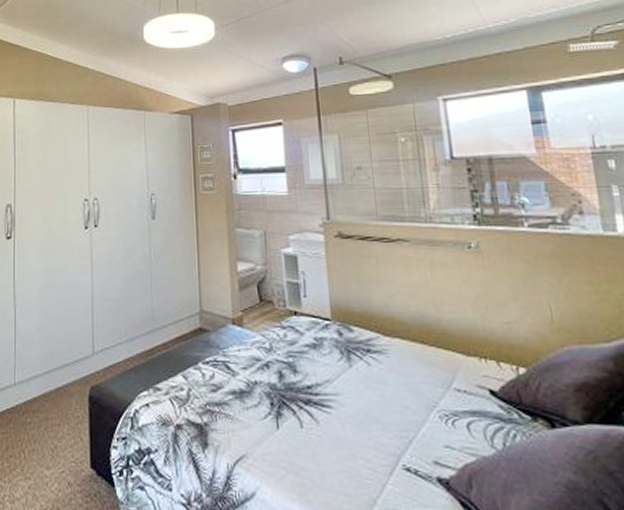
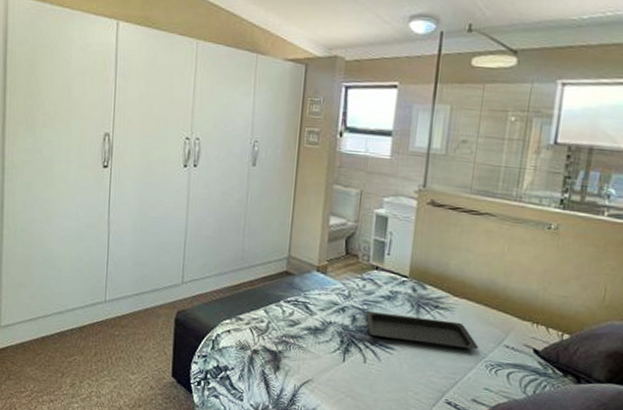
serving tray: none [292,365,426,399] -> present [365,311,479,350]

